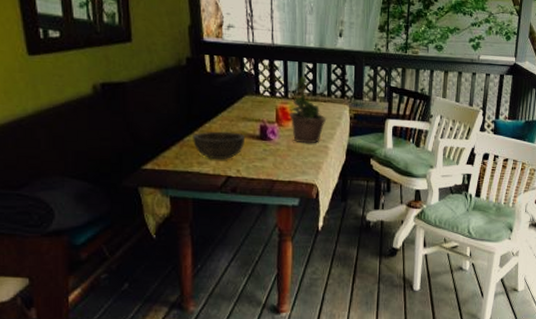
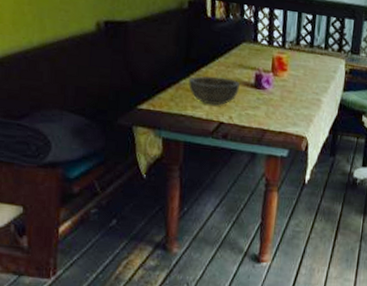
potted plant: present [290,76,327,144] -> none [285,27,322,96]

